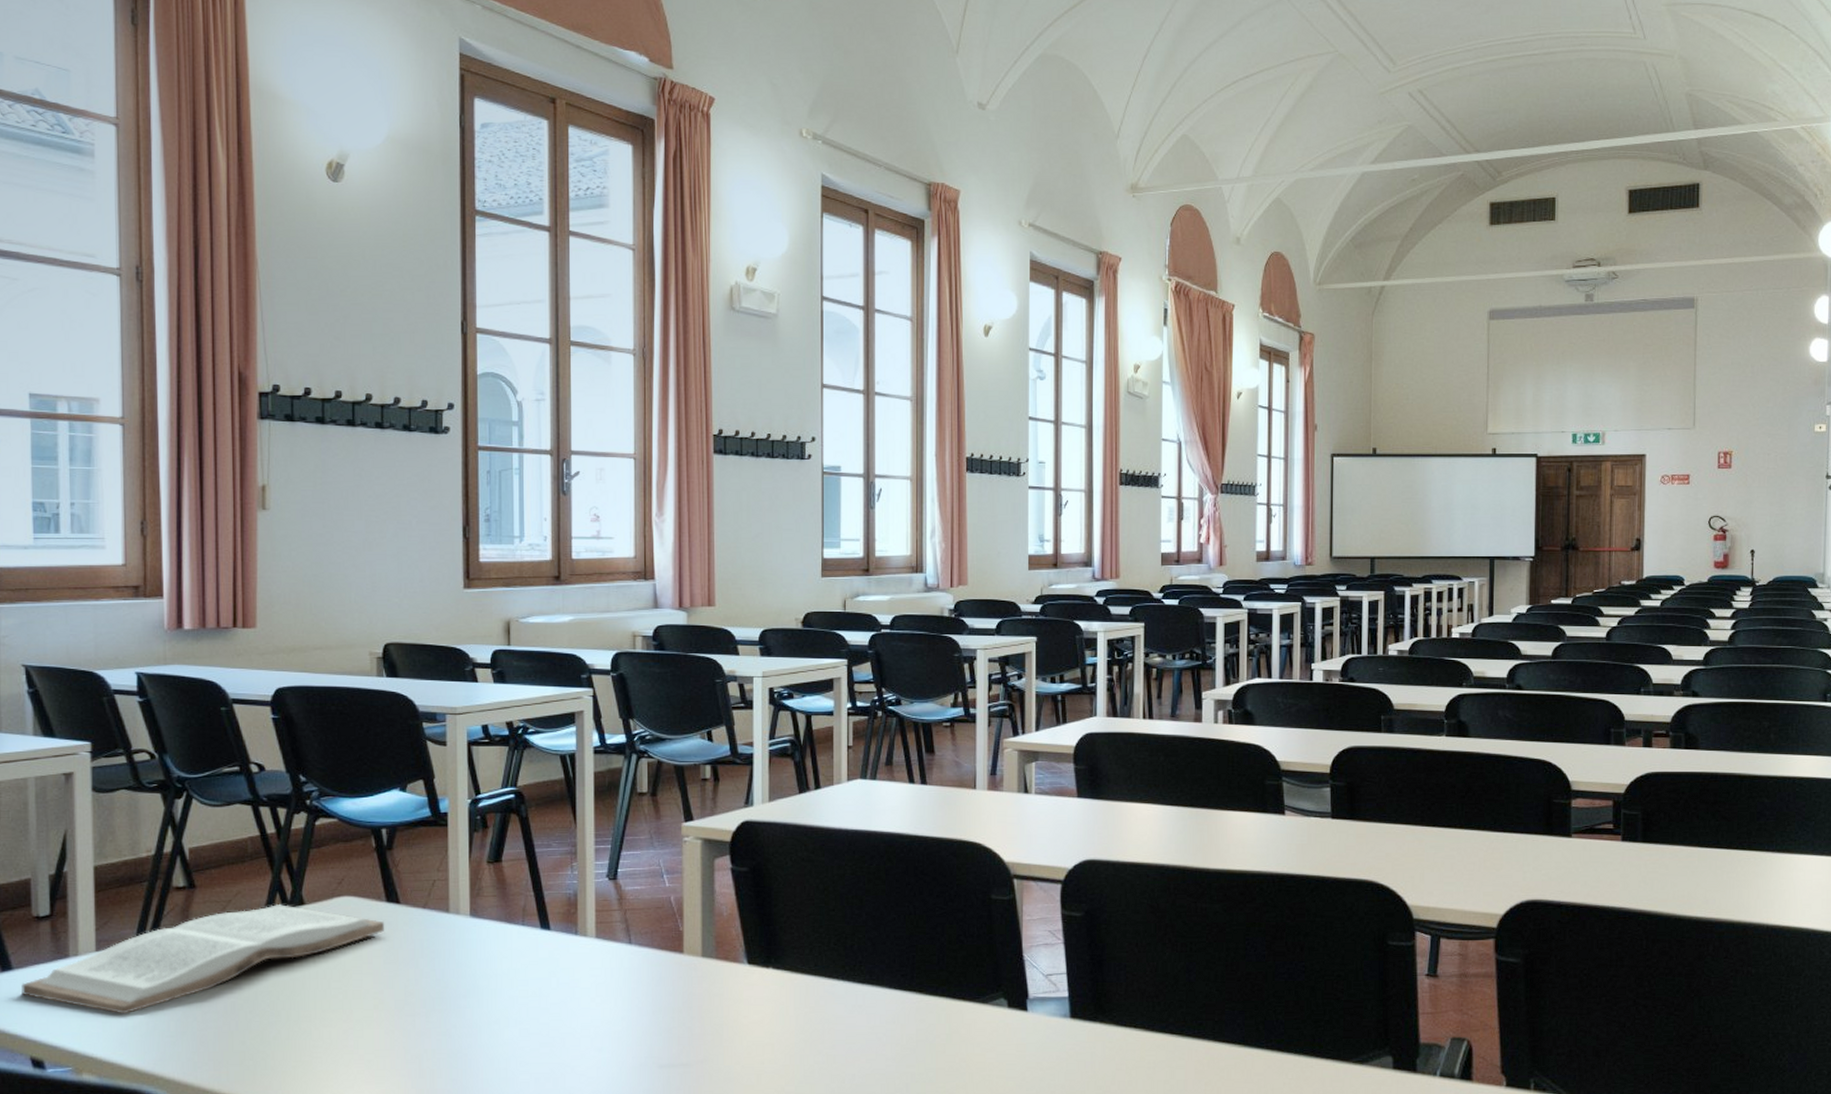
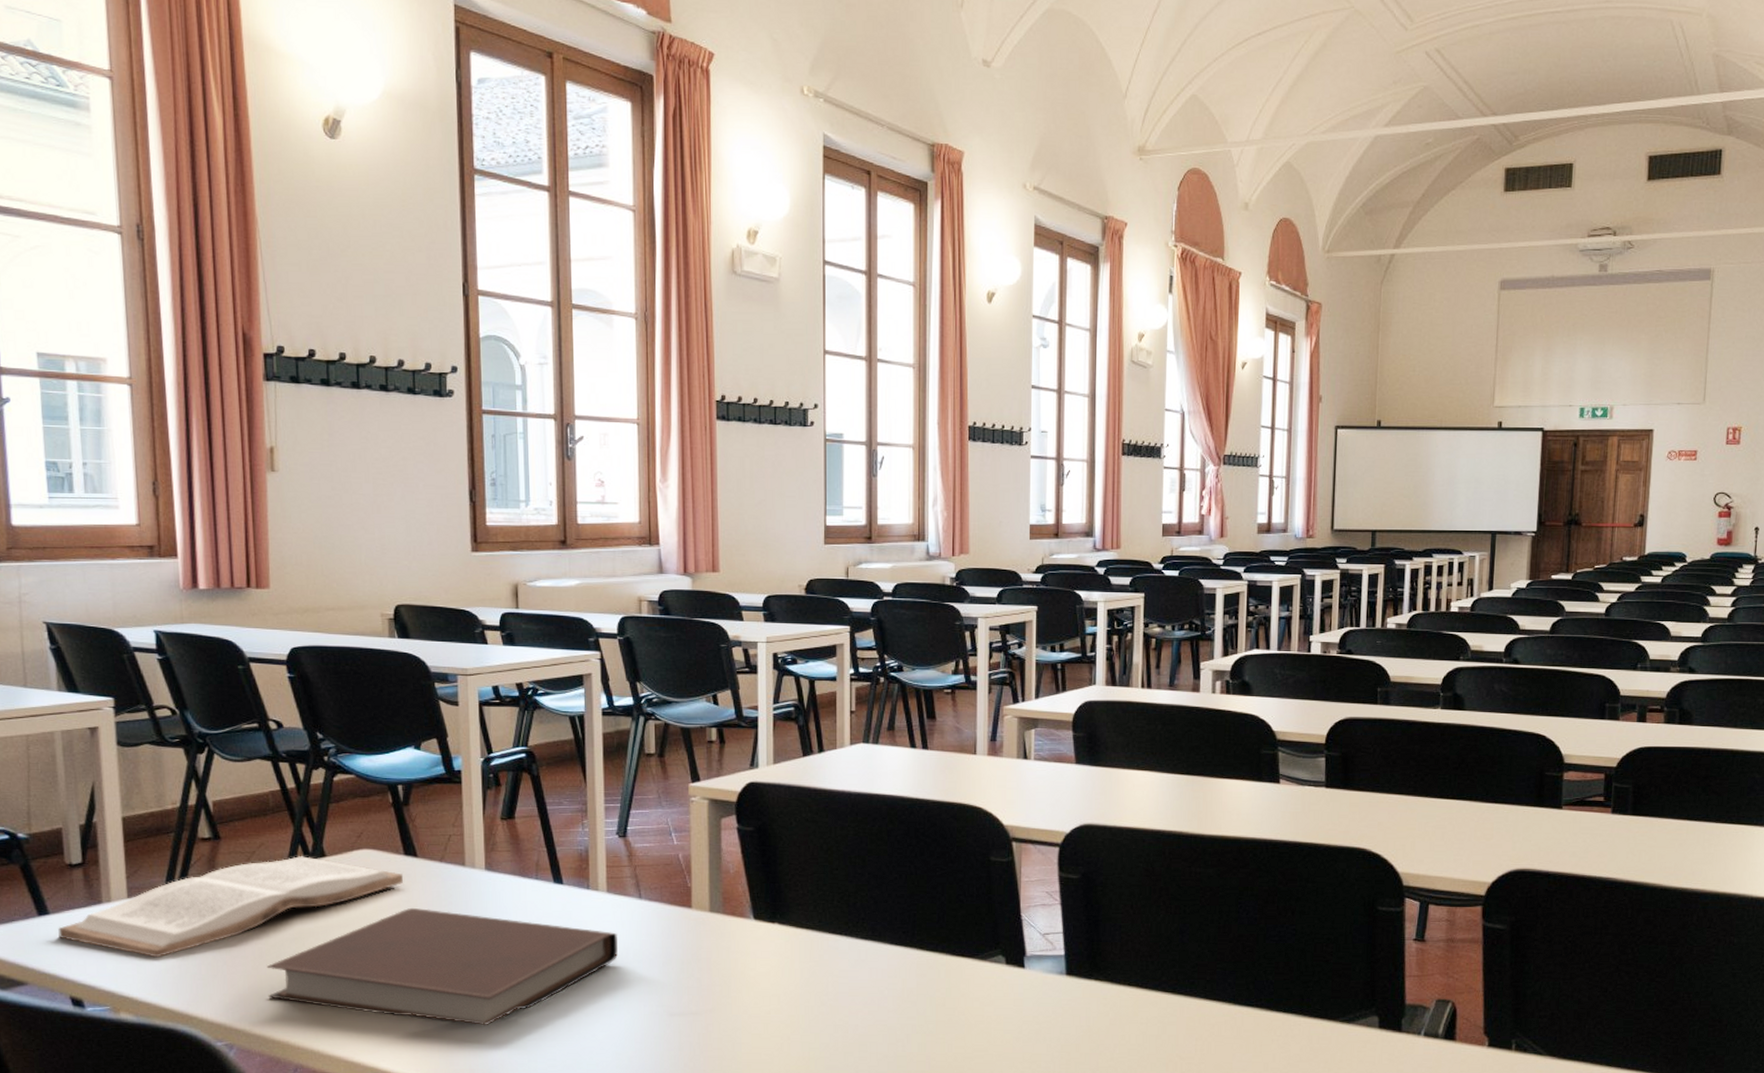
notebook: none [238,957,606,1082] -> present [266,907,618,1026]

